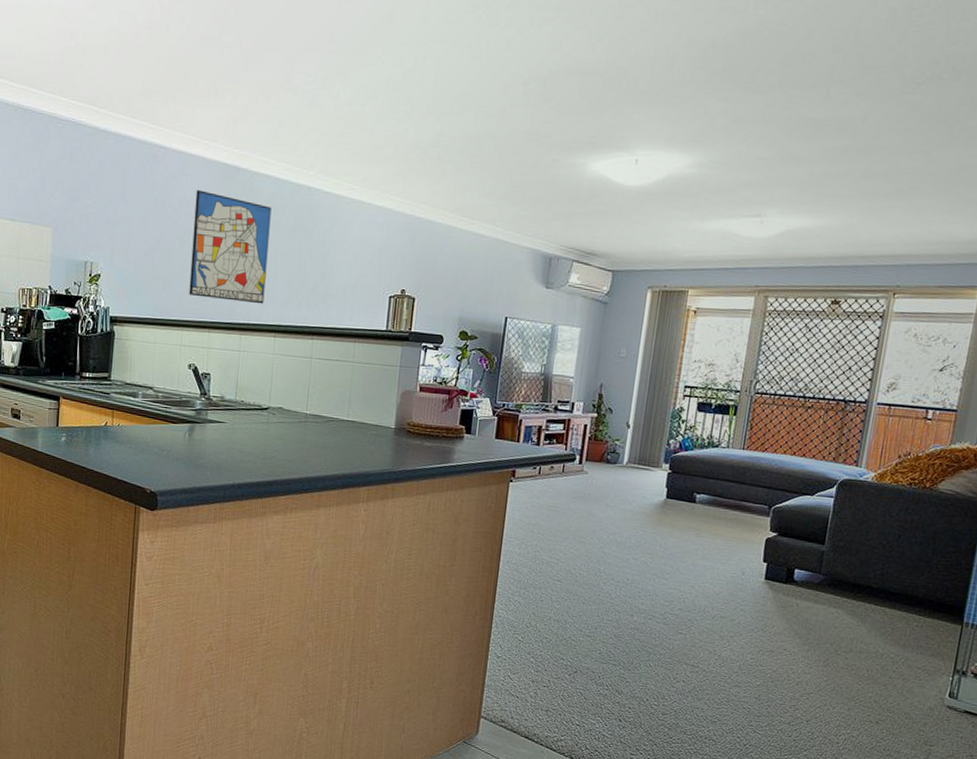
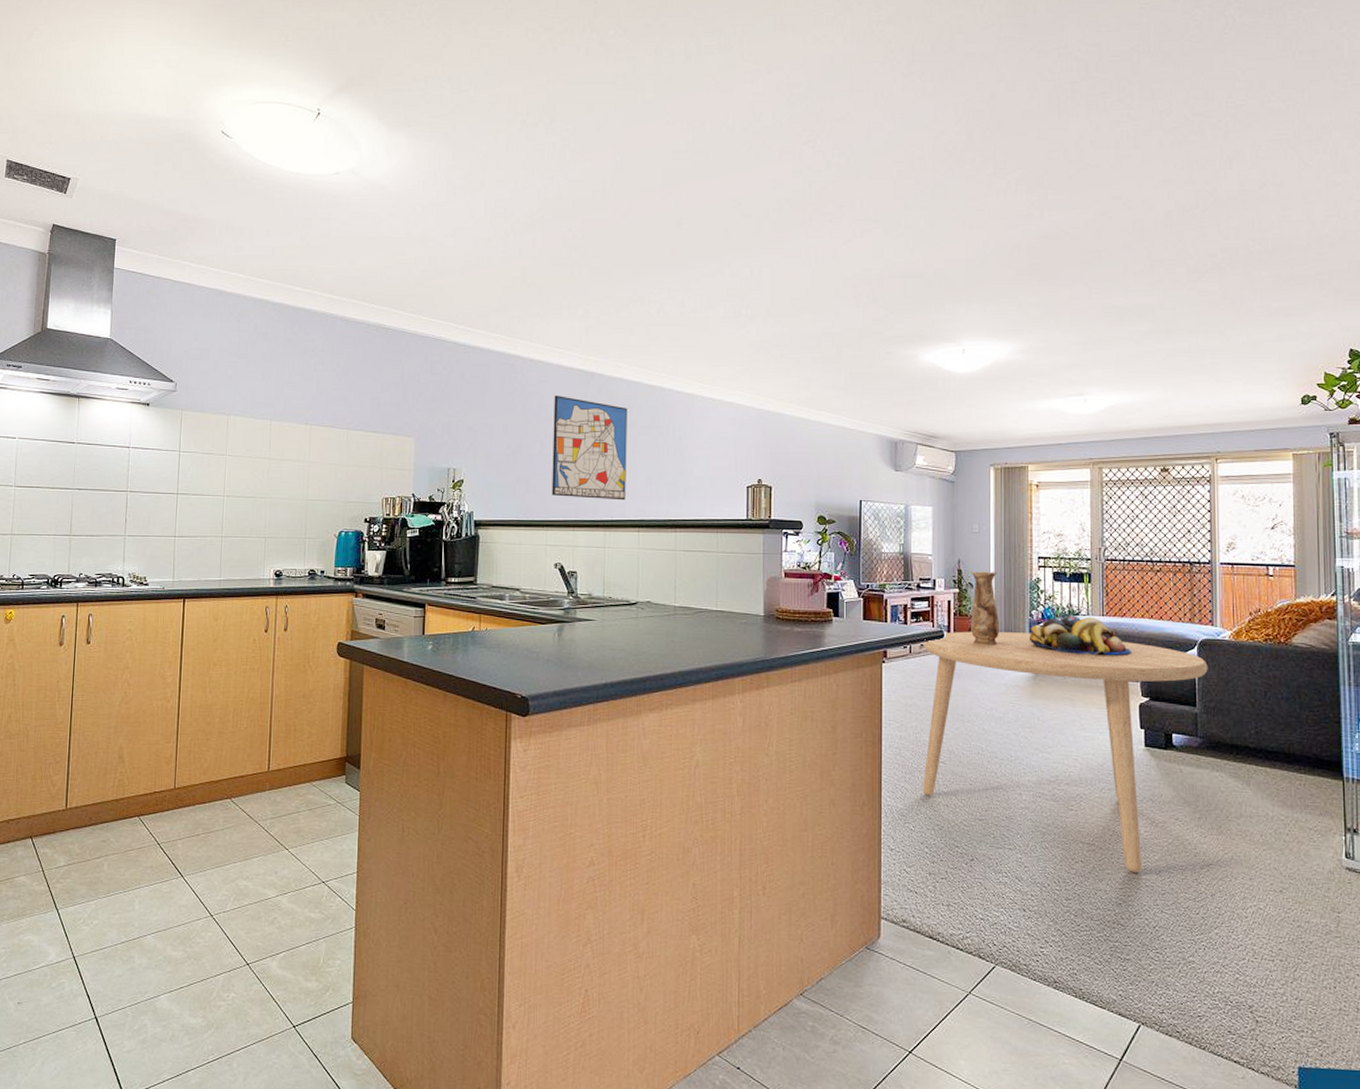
dining table: none [534,455,845,696] -> present [922,631,1208,874]
vase: none [604,396,640,472] -> present [971,570,999,645]
fruit bowl: none [662,447,767,490] -> present [1028,615,1131,656]

